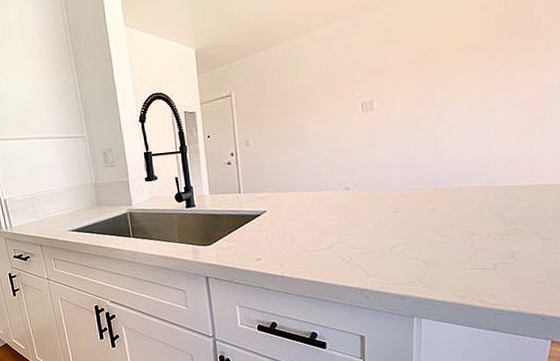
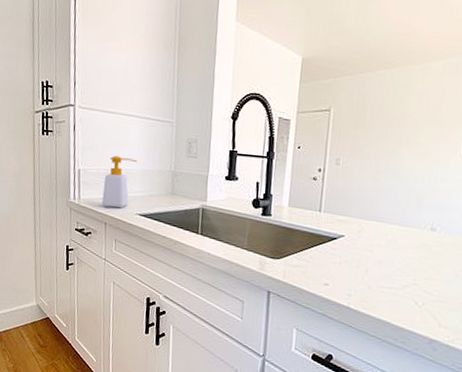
soap bottle: none [31,179,59,230] -> present [101,156,138,208]

